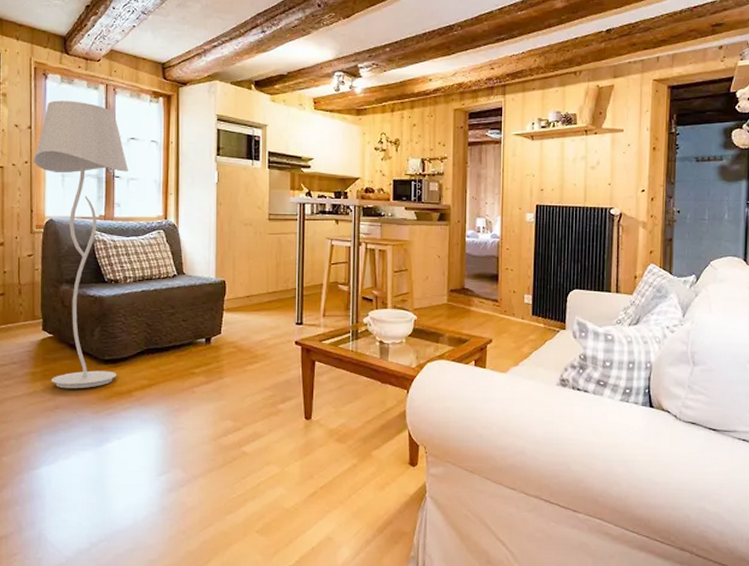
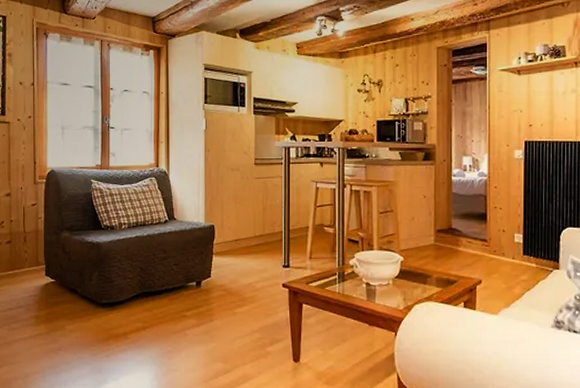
floor lamp: present [33,100,129,389] -> none [35,57,122,332]

